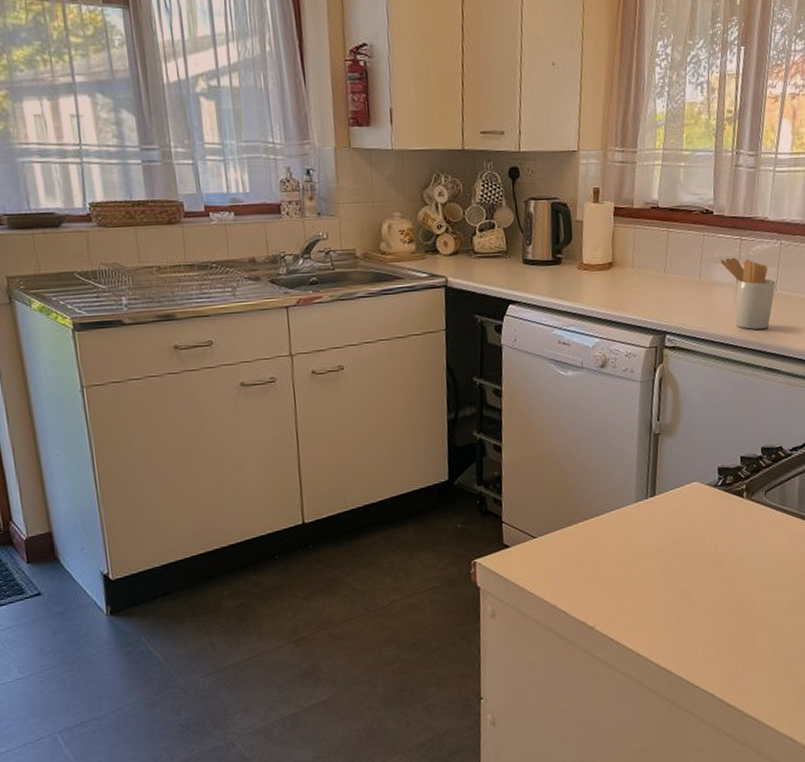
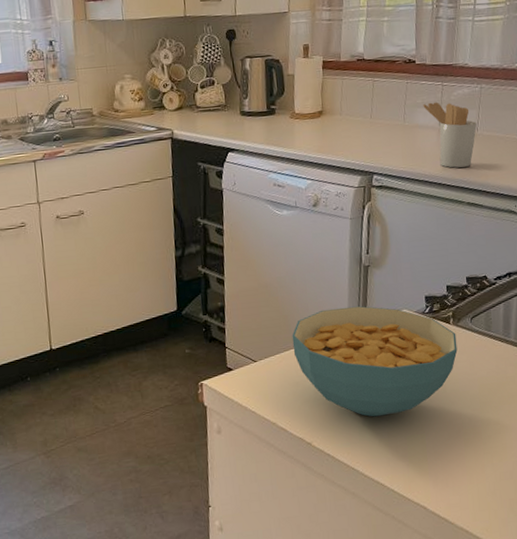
cereal bowl: none [575,477,751,598] -> present [292,305,458,417]

